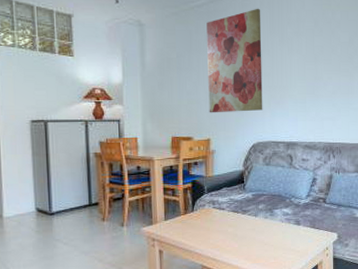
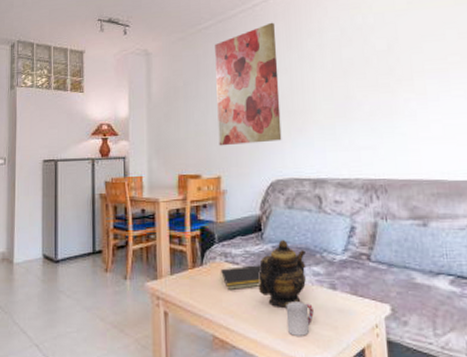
notepad: none [208,209,244,229] -> present [220,265,262,289]
teapot: none [240,190,278,241] -> present [258,240,306,307]
cup: none [261,235,282,260] -> present [286,301,314,336]

